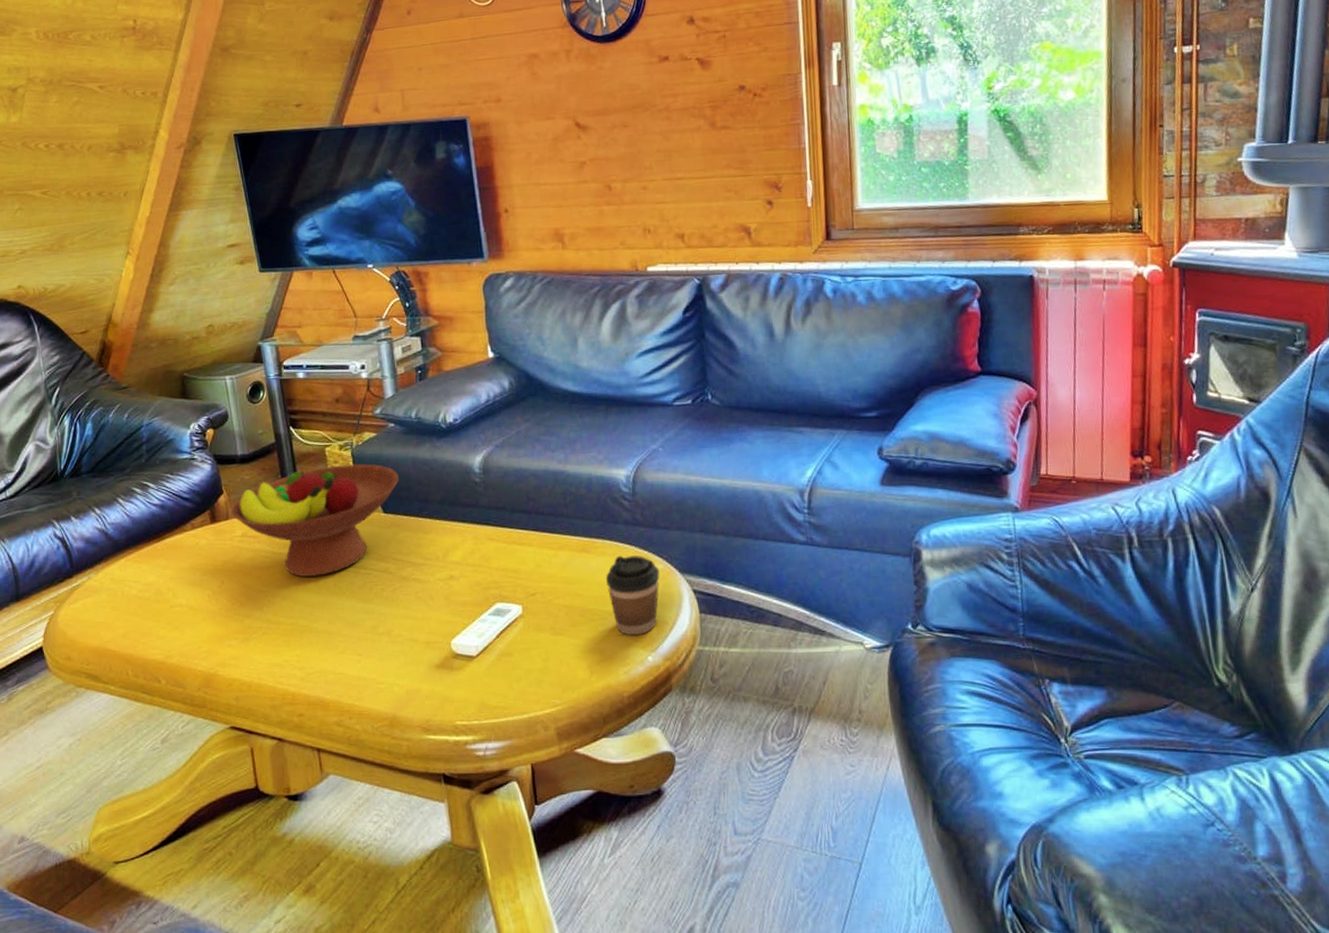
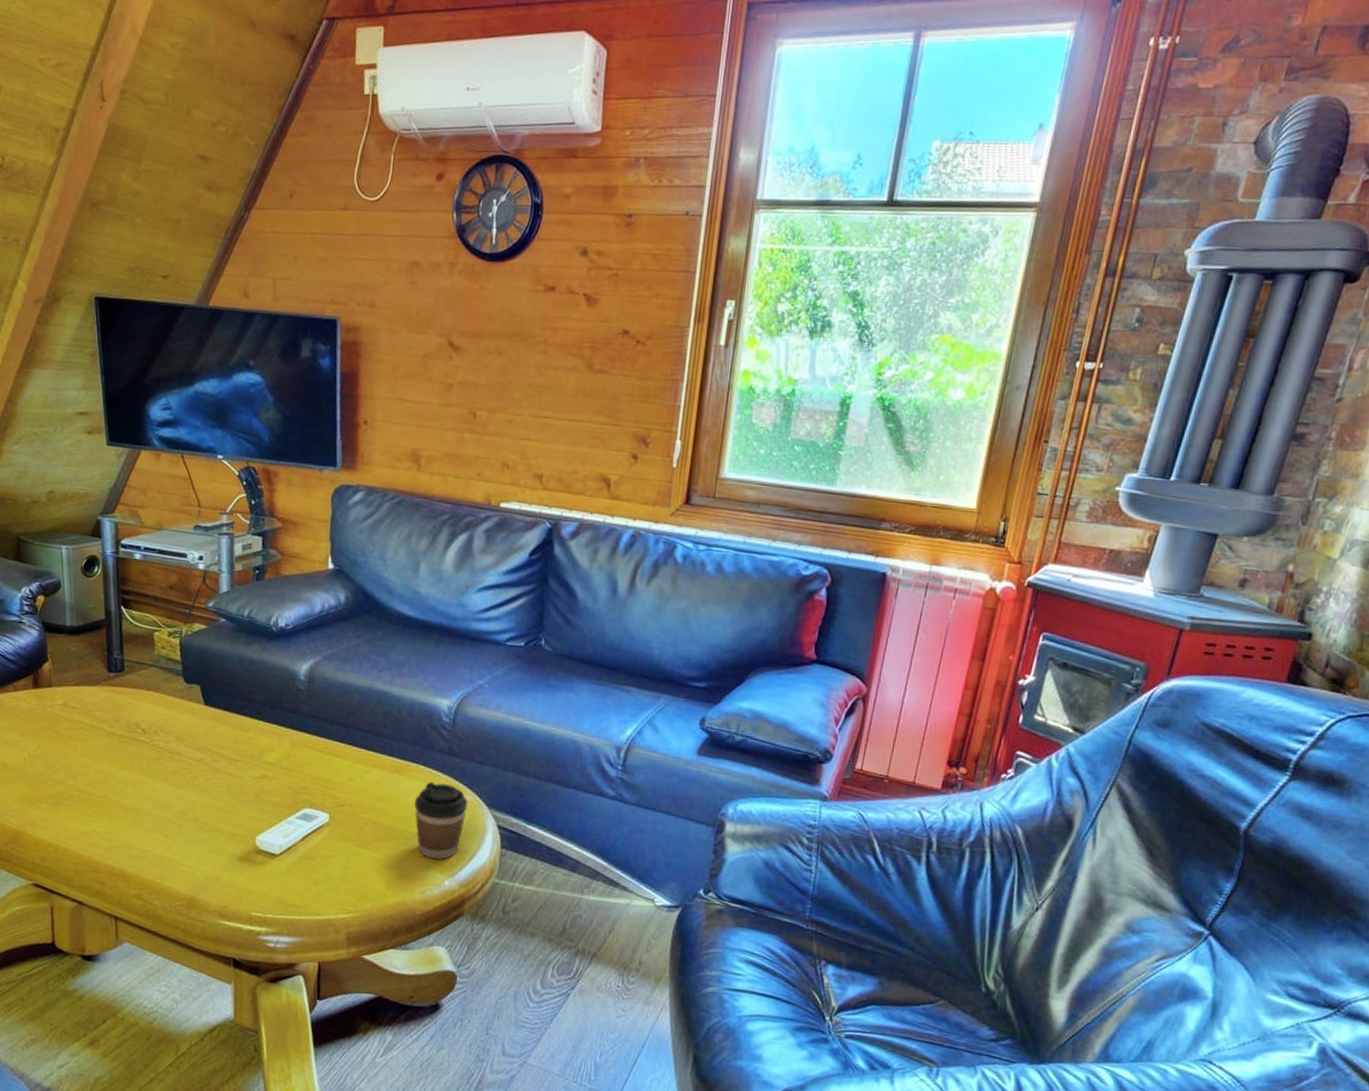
fruit bowl: present [231,464,399,577] -> none [54,650,224,756]

